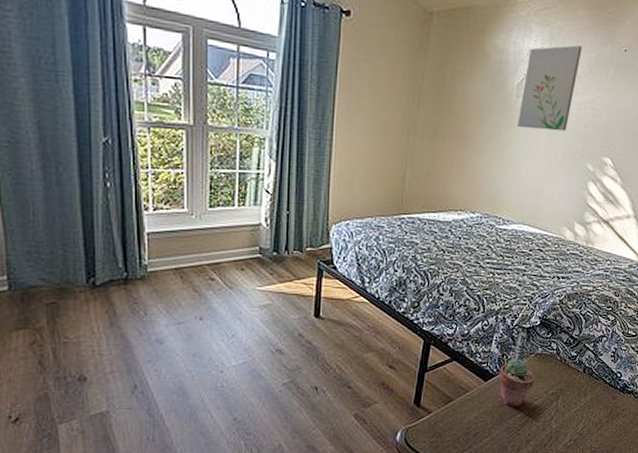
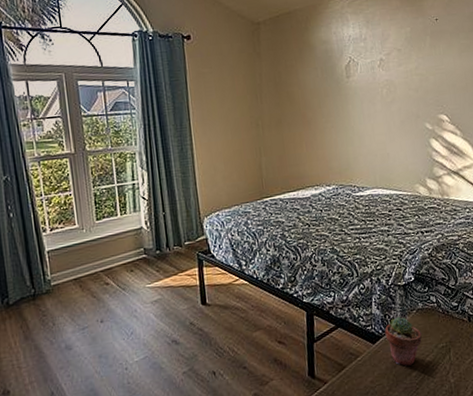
wall art: present [518,45,583,132] -> none [350,24,399,104]

